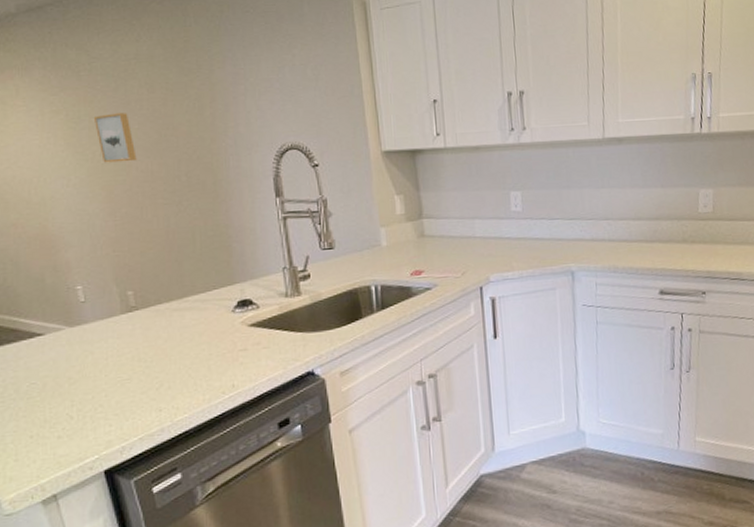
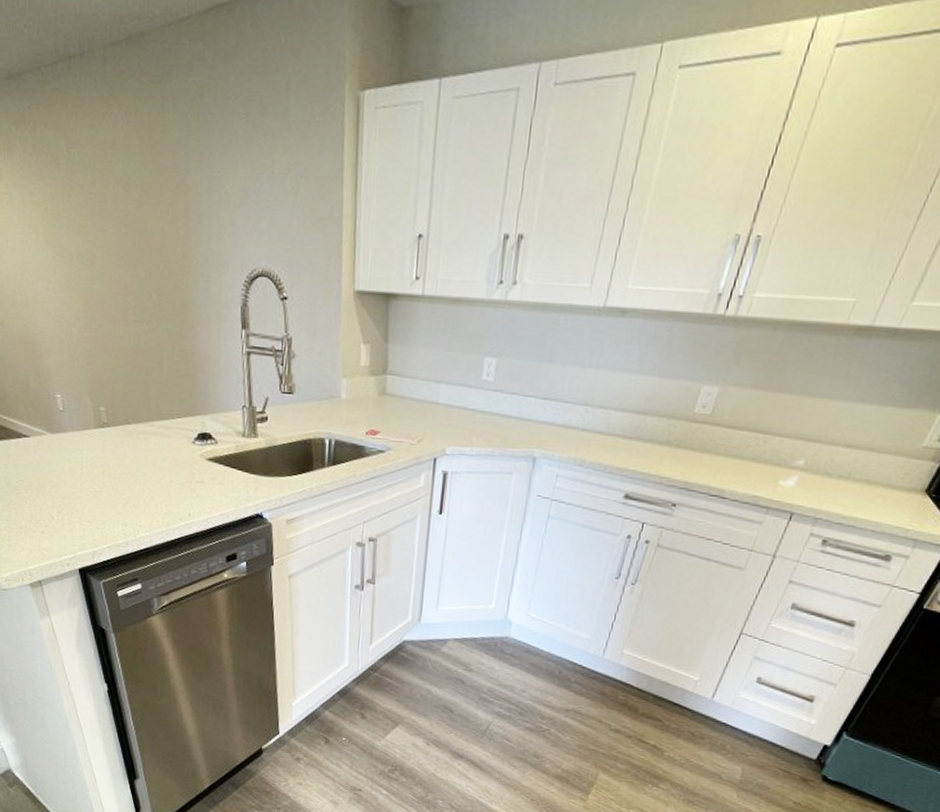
wall art: present [93,113,137,163] -> none [71,212,111,270]

